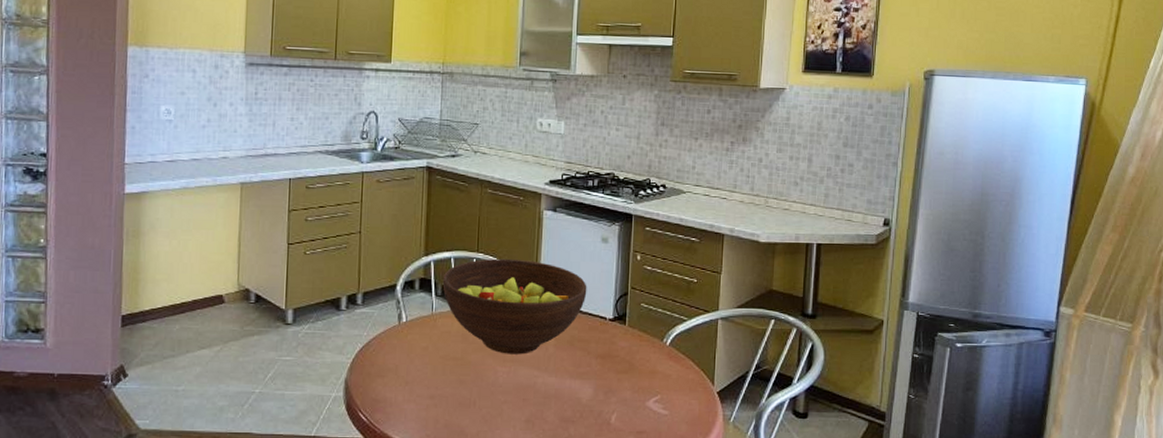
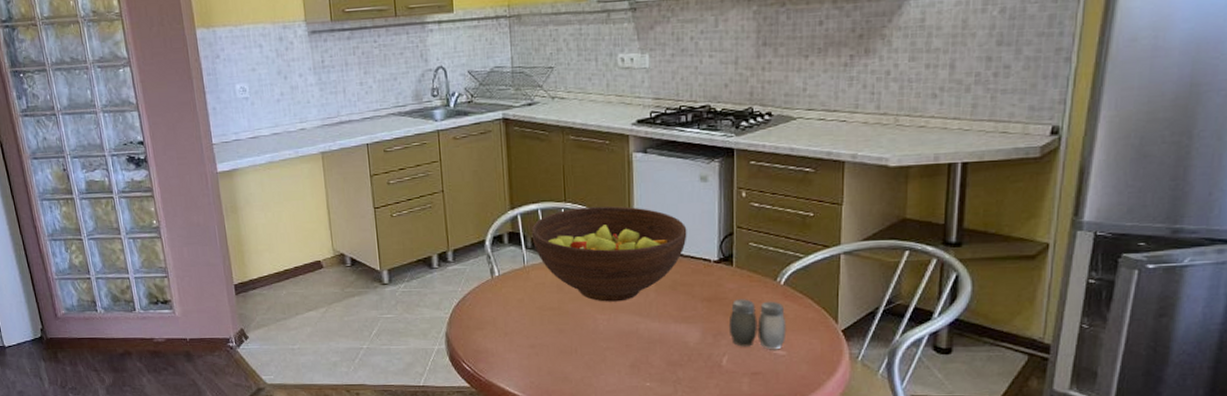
salt and pepper shaker: none [618,357,670,409] -> present [728,299,787,350]

